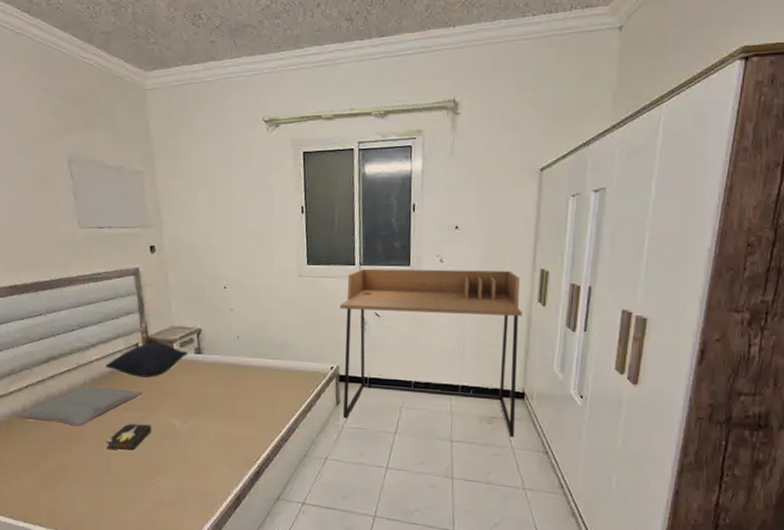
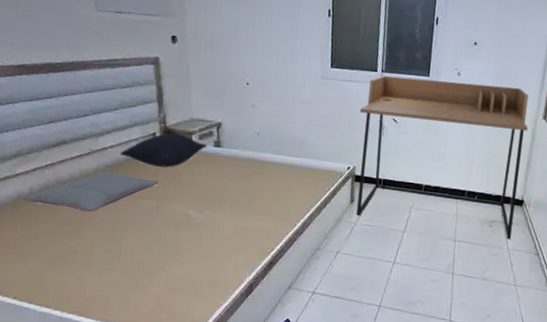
hardback book: present [105,423,152,450] -> none [118,211,167,237]

